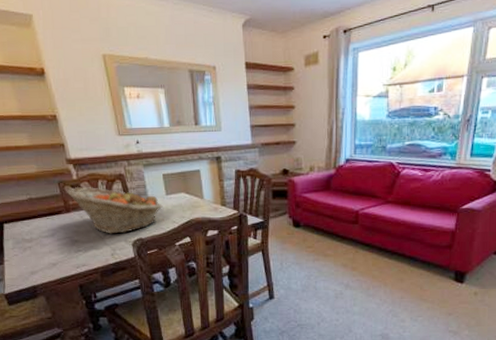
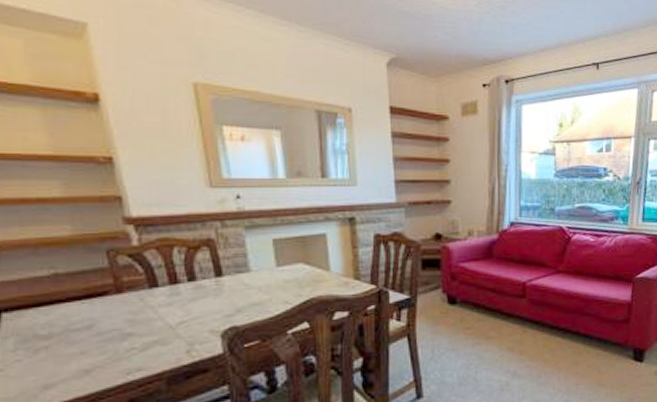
fruit basket: present [66,186,163,234] -> none [119,255,271,322]

